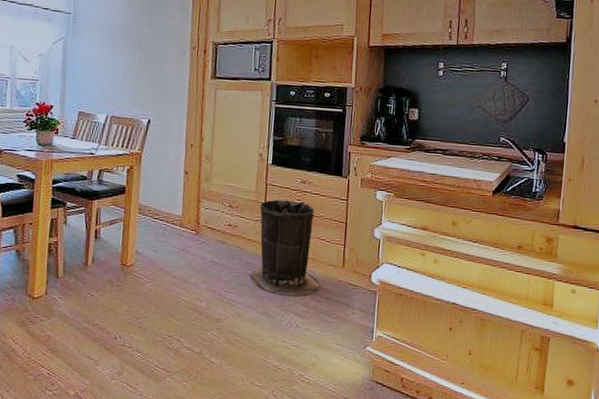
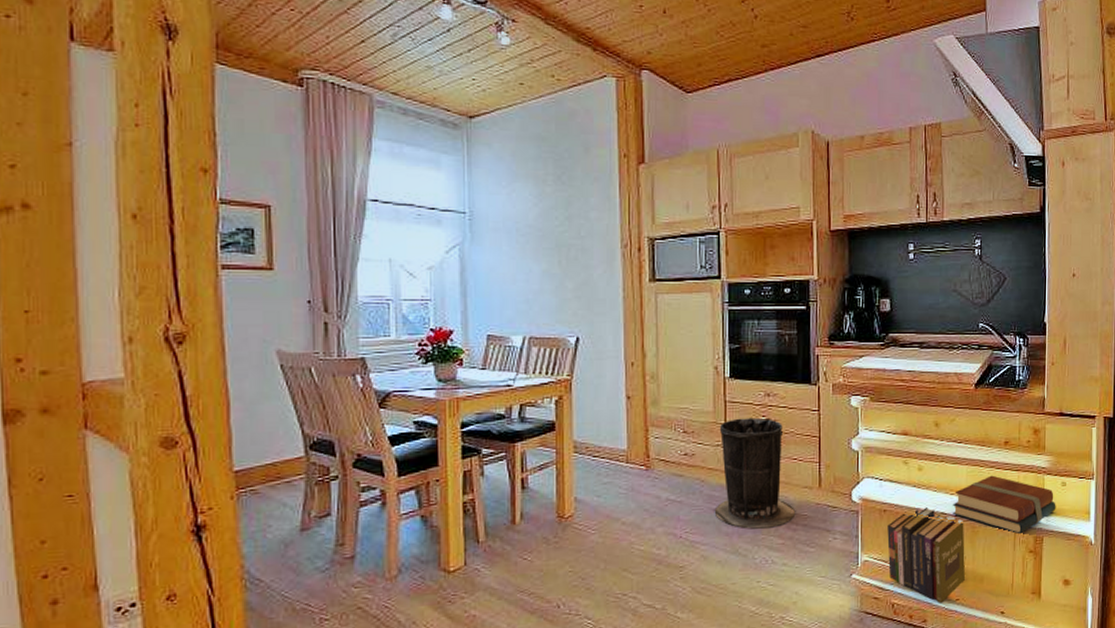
books: none [400,296,474,385] -> present [887,507,965,605]
books: none [463,275,565,332] -> present [952,475,1056,535]

